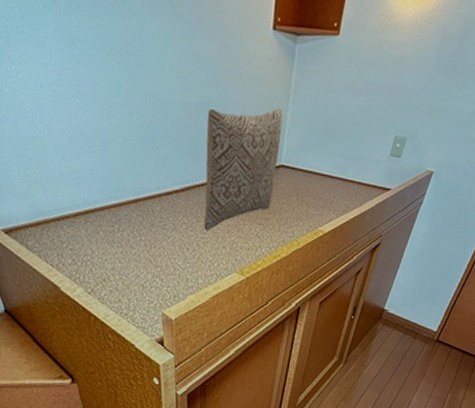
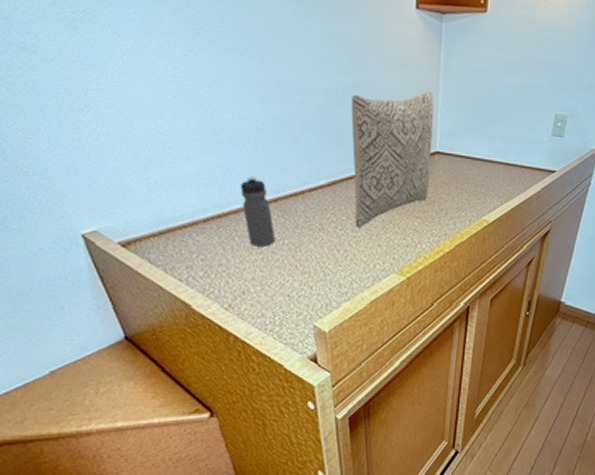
water bottle: none [106,178,134,241] -> present [240,176,275,246]

